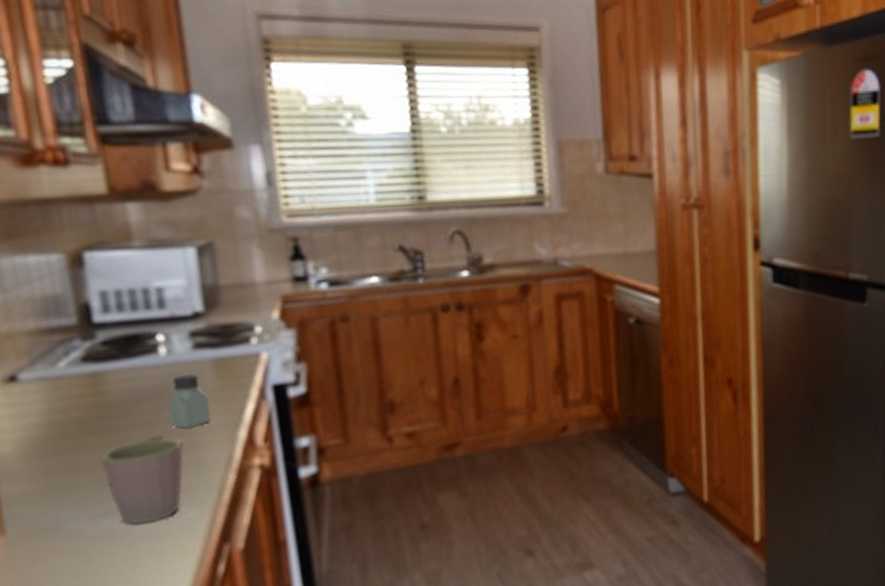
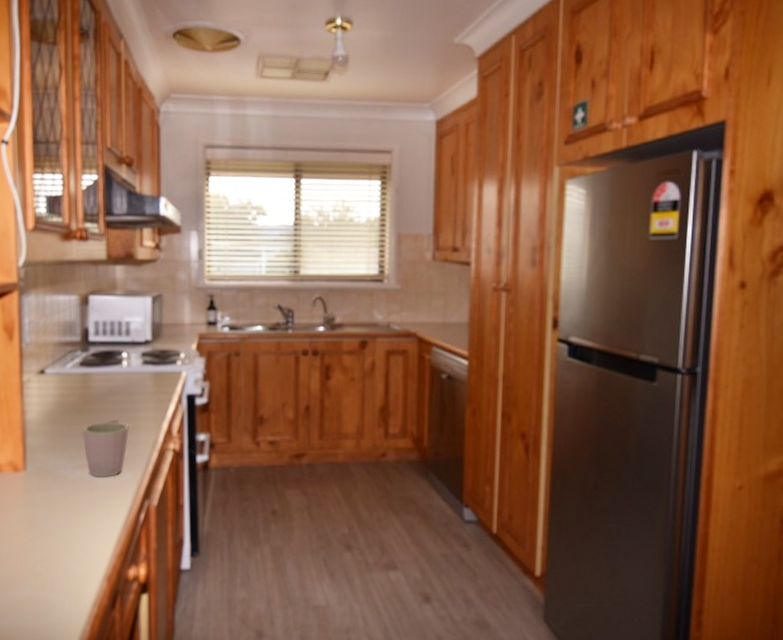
saltshaker: present [168,374,211,429] -> none [124,381,147,417]

